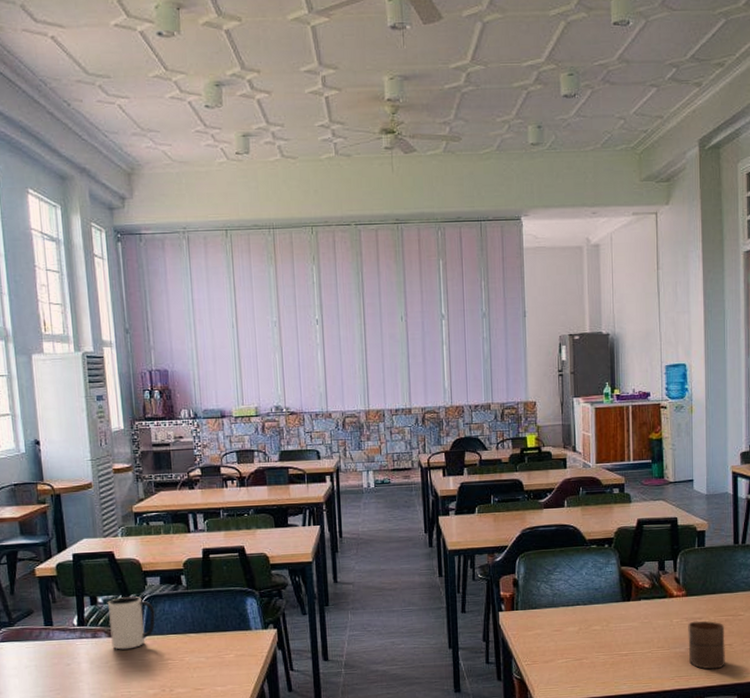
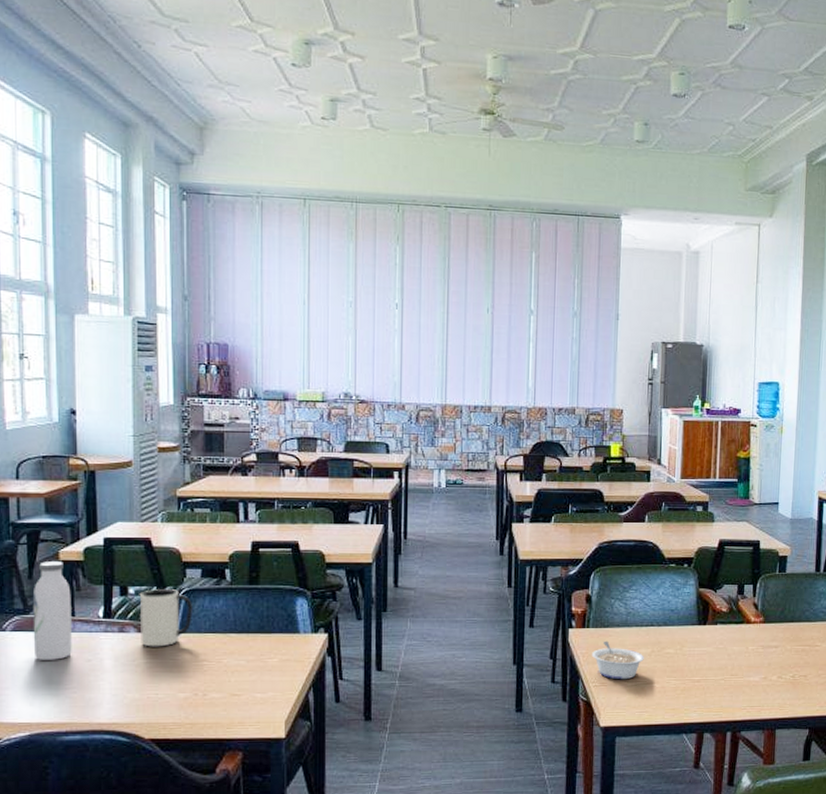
water bottle: none [15,578,53,667] -> present [32,561,72,660]
legume: none [522,621,572,658] -> present [592,641,644,680]
cup: present [688,621,725,670] -> none [762,649,801,701]

